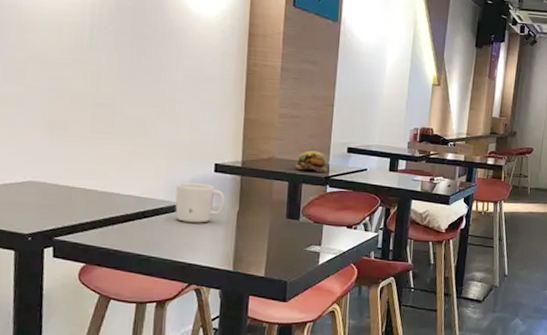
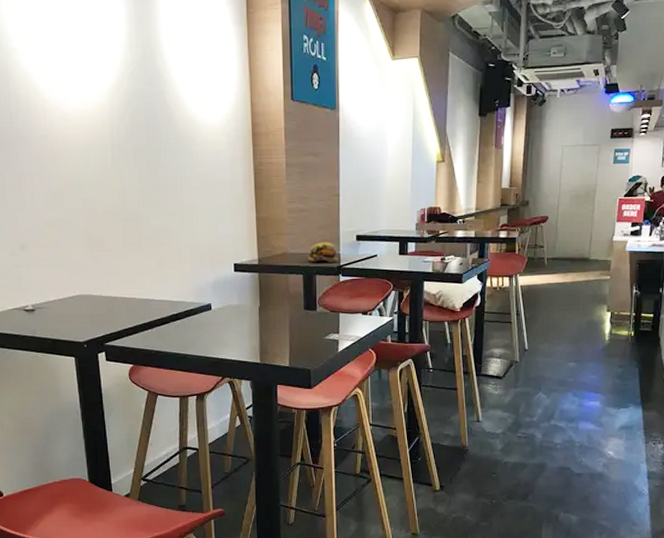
mug: present [175,182,226,223] -> none [202,284,248,321]

